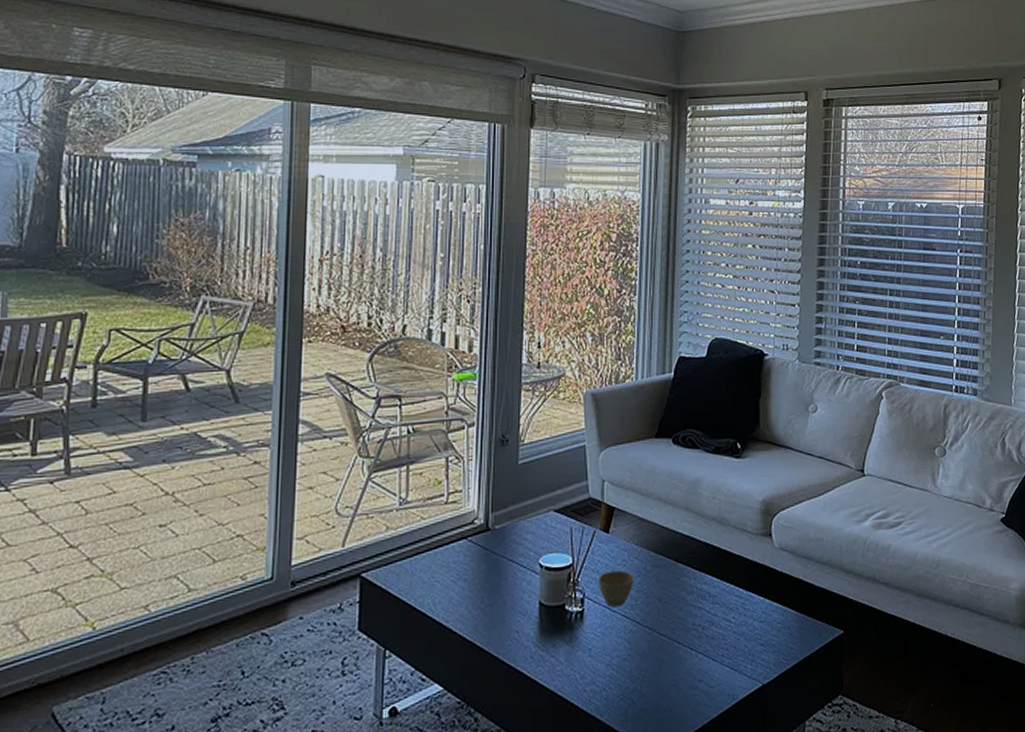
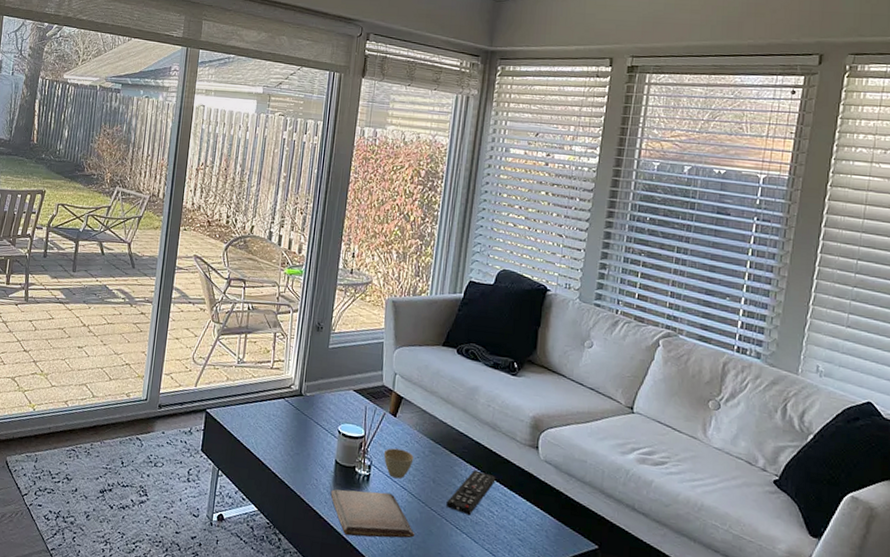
book: none [537,627,643,692] -> present [330,489,414,539]
remote control: none [677,575,729,631] -> present [446,470,496,516]

